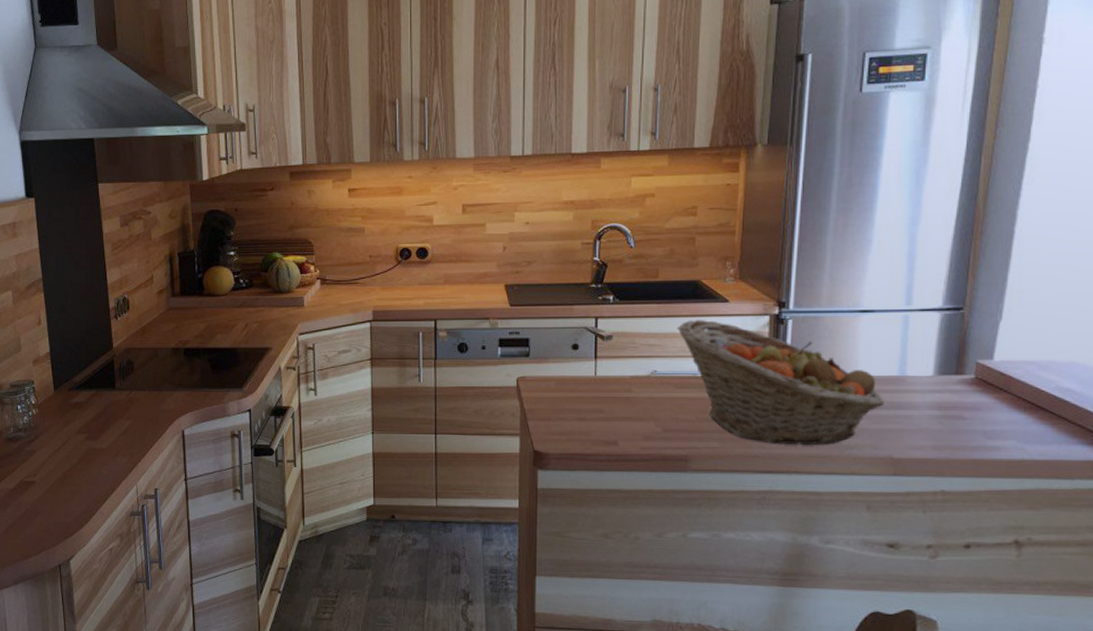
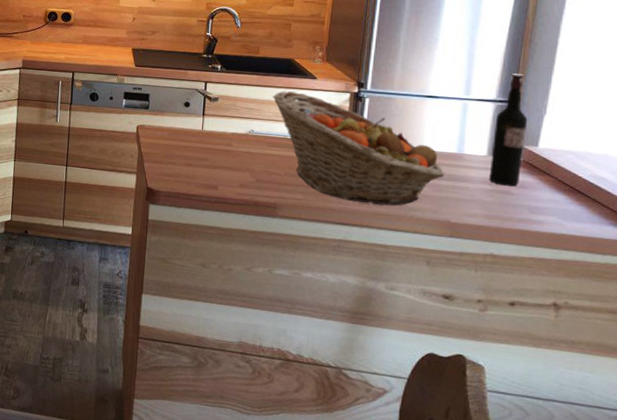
wine bottle: none [937,274,980,409] -> present [489,73,528,187]

